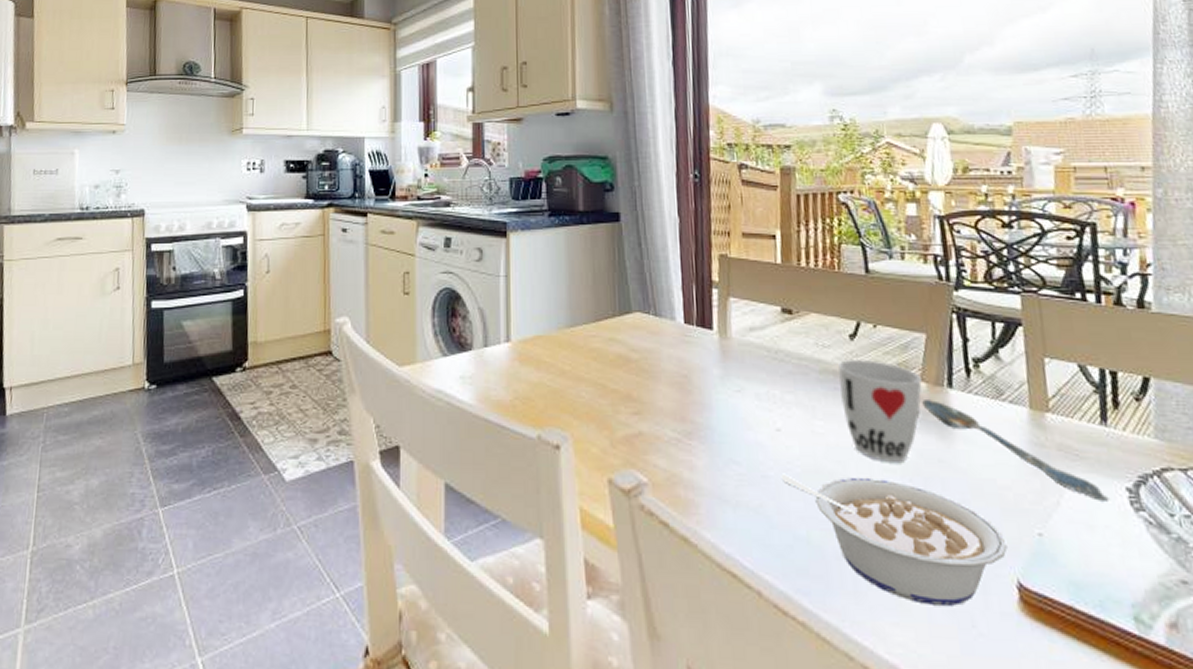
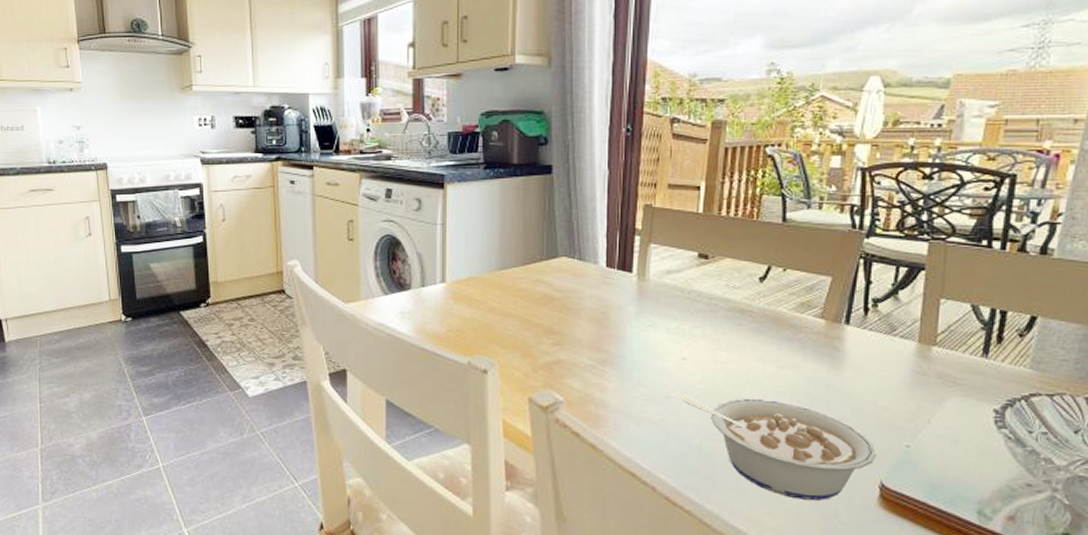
cup: present [838,358,922,462] -> none [744,298,821,386]
spoon: present [922,400,1110,503] -> none [819,334,976,422]

